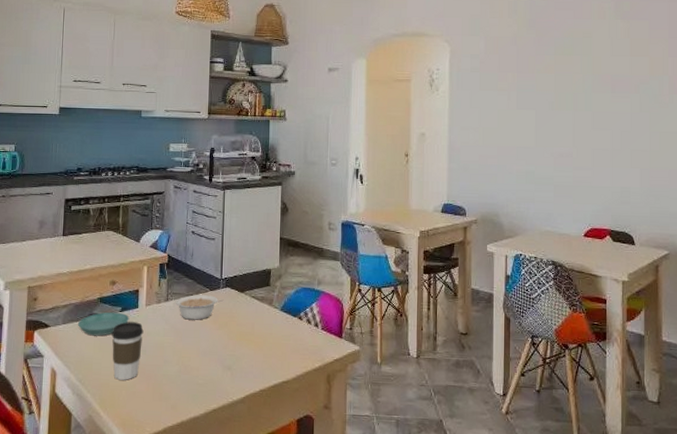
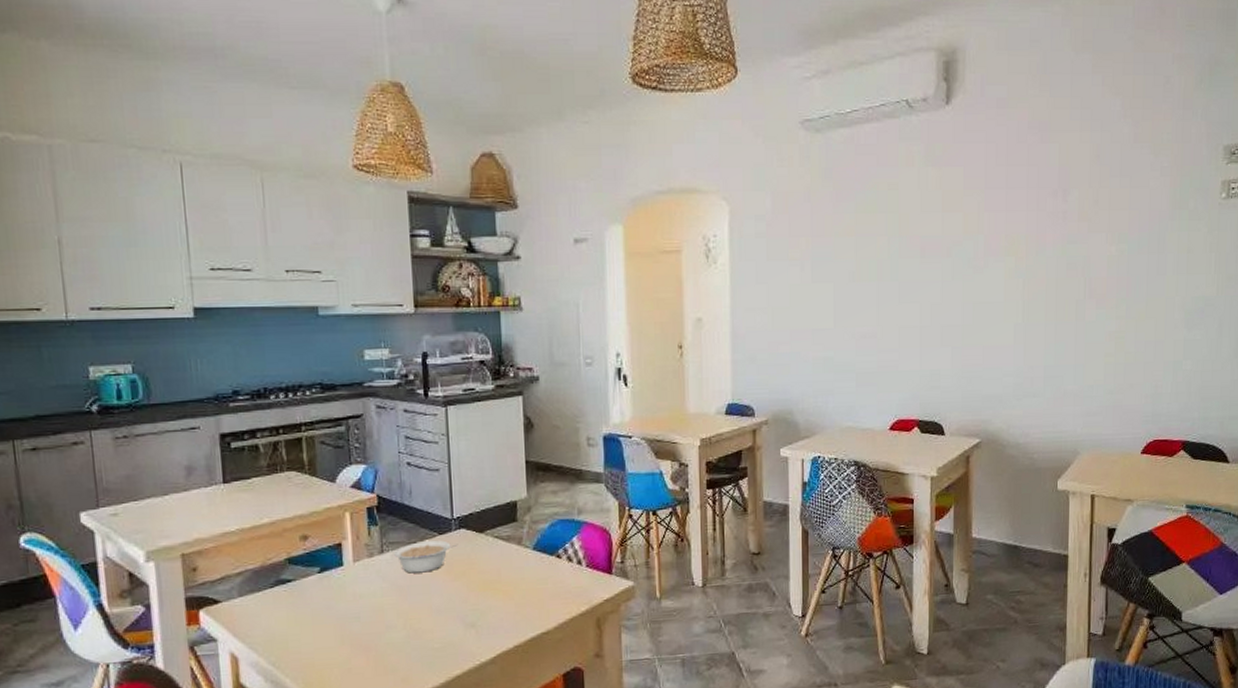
saucer: present [77,312,130,336] -> none [260,573,333,608]
coffee cup: present [112,322,144,380] -> none [310,583,354,657]

